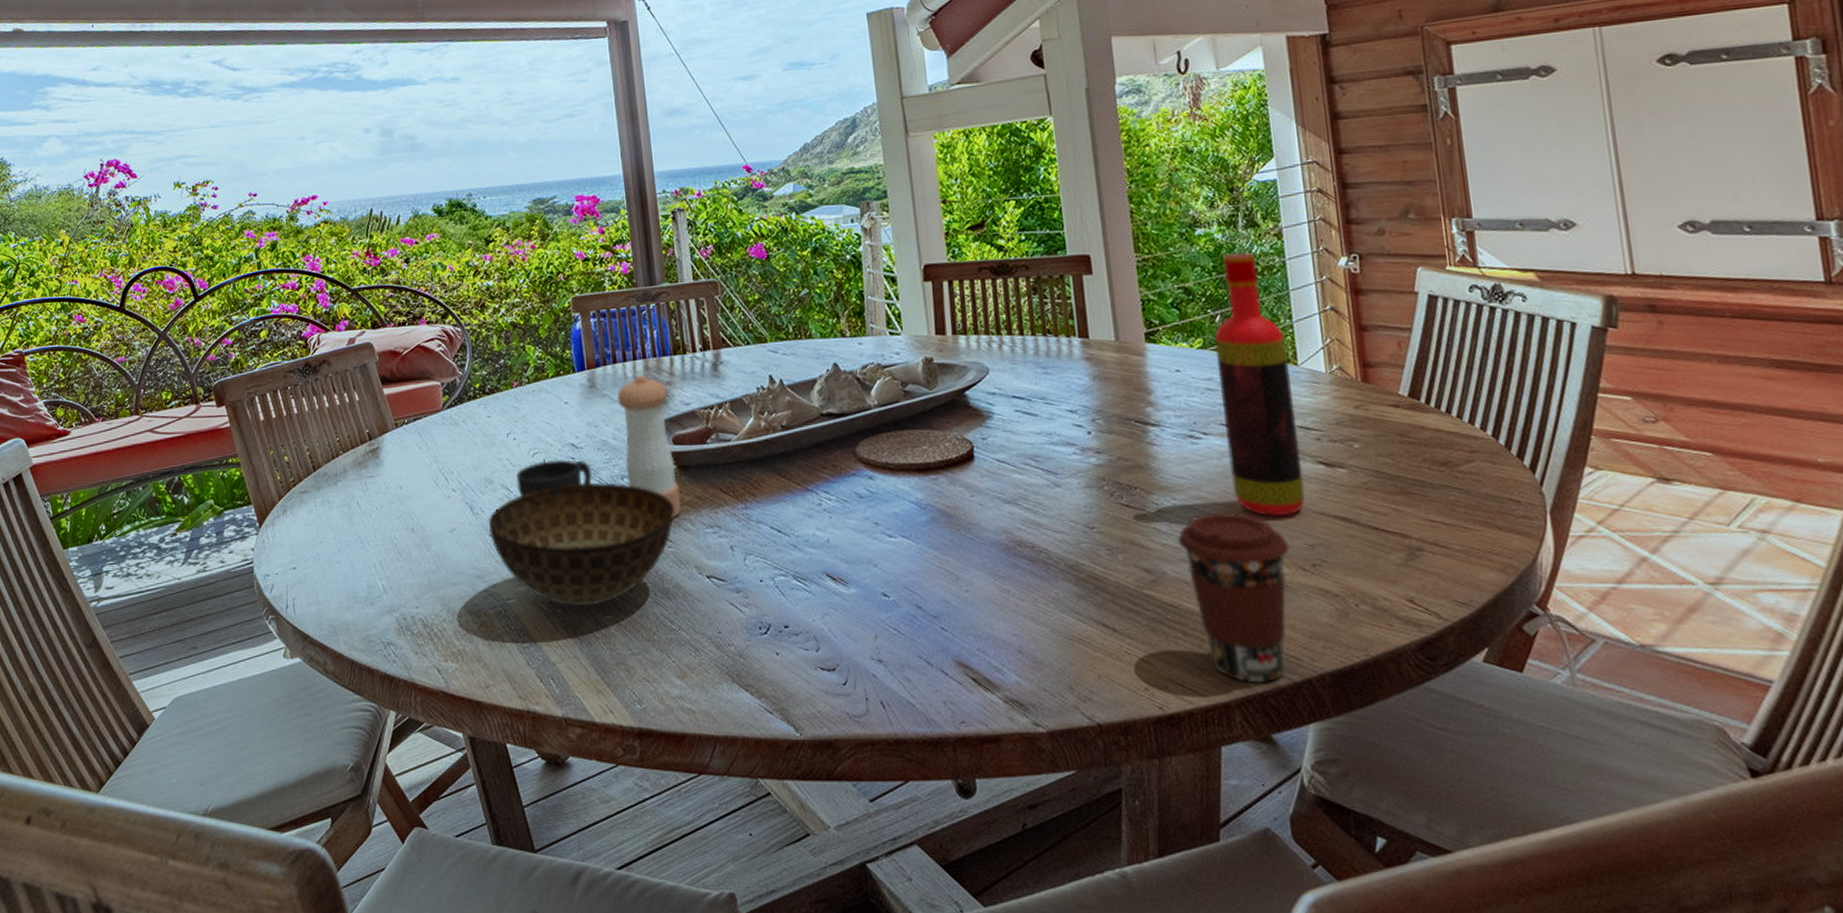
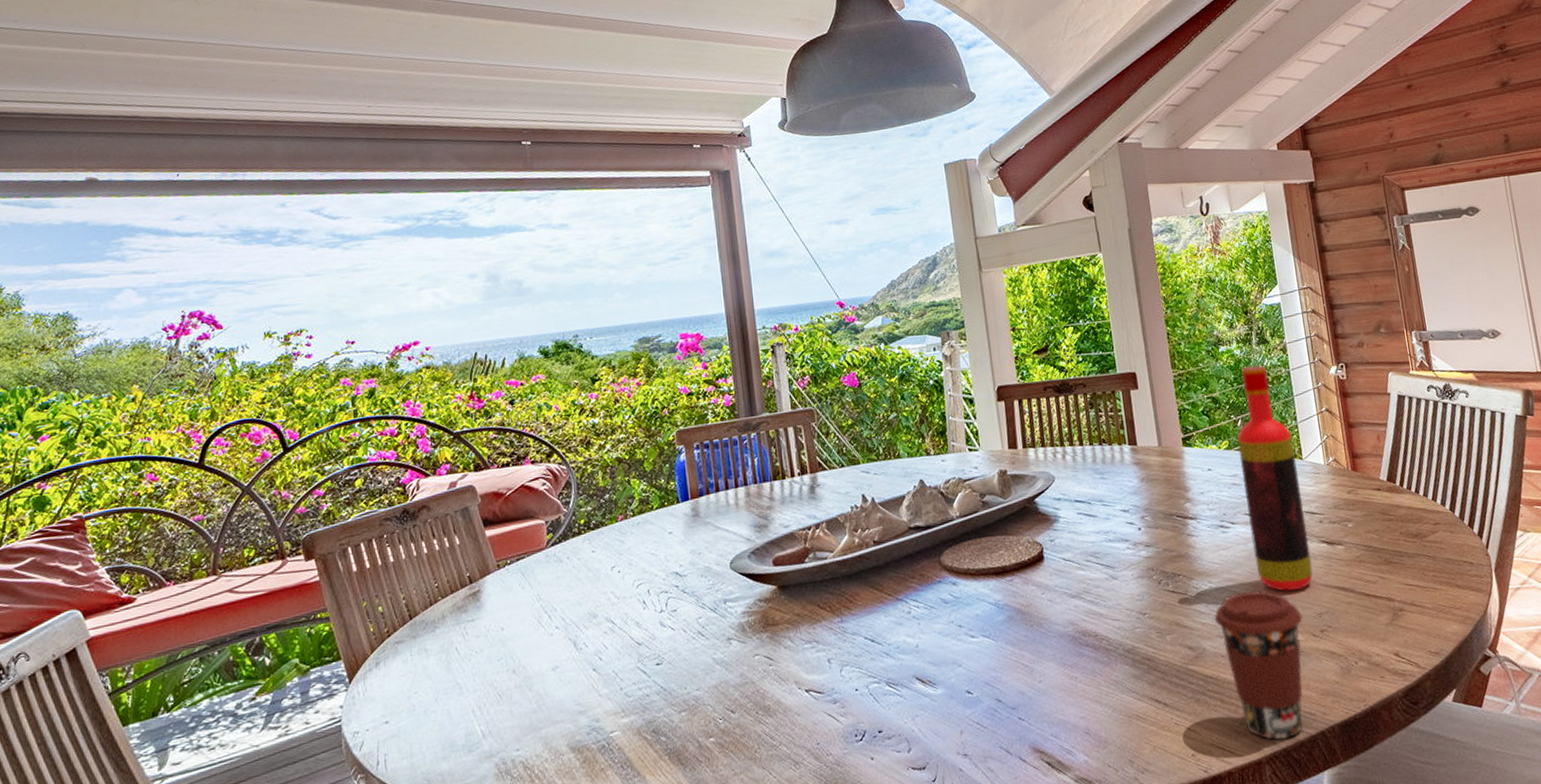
bowl: present [489,482,675,607] -> none [592,607,775,733]
mug: present [516,459,593,498] -> none [621,587,697,628]
pepper shaker: present [617,374,681,518] -> none [719,501,781,637]

